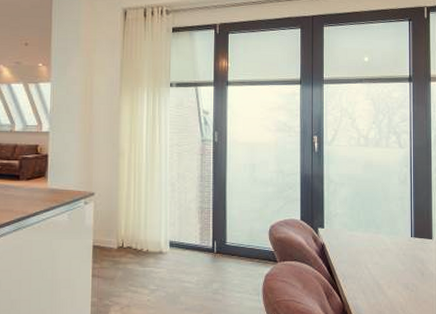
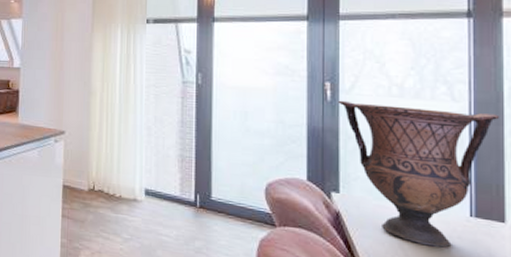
vase: none [322,151,428,264] -> present [338,100,499,248]

